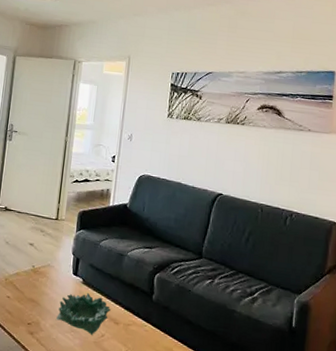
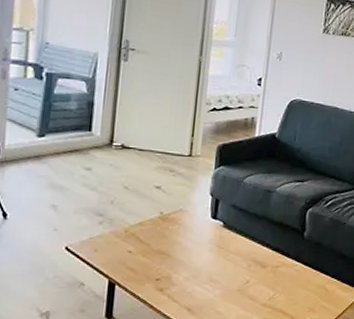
decorative bowl: present [55,293,111,335] -> none [190,237,257,283]

